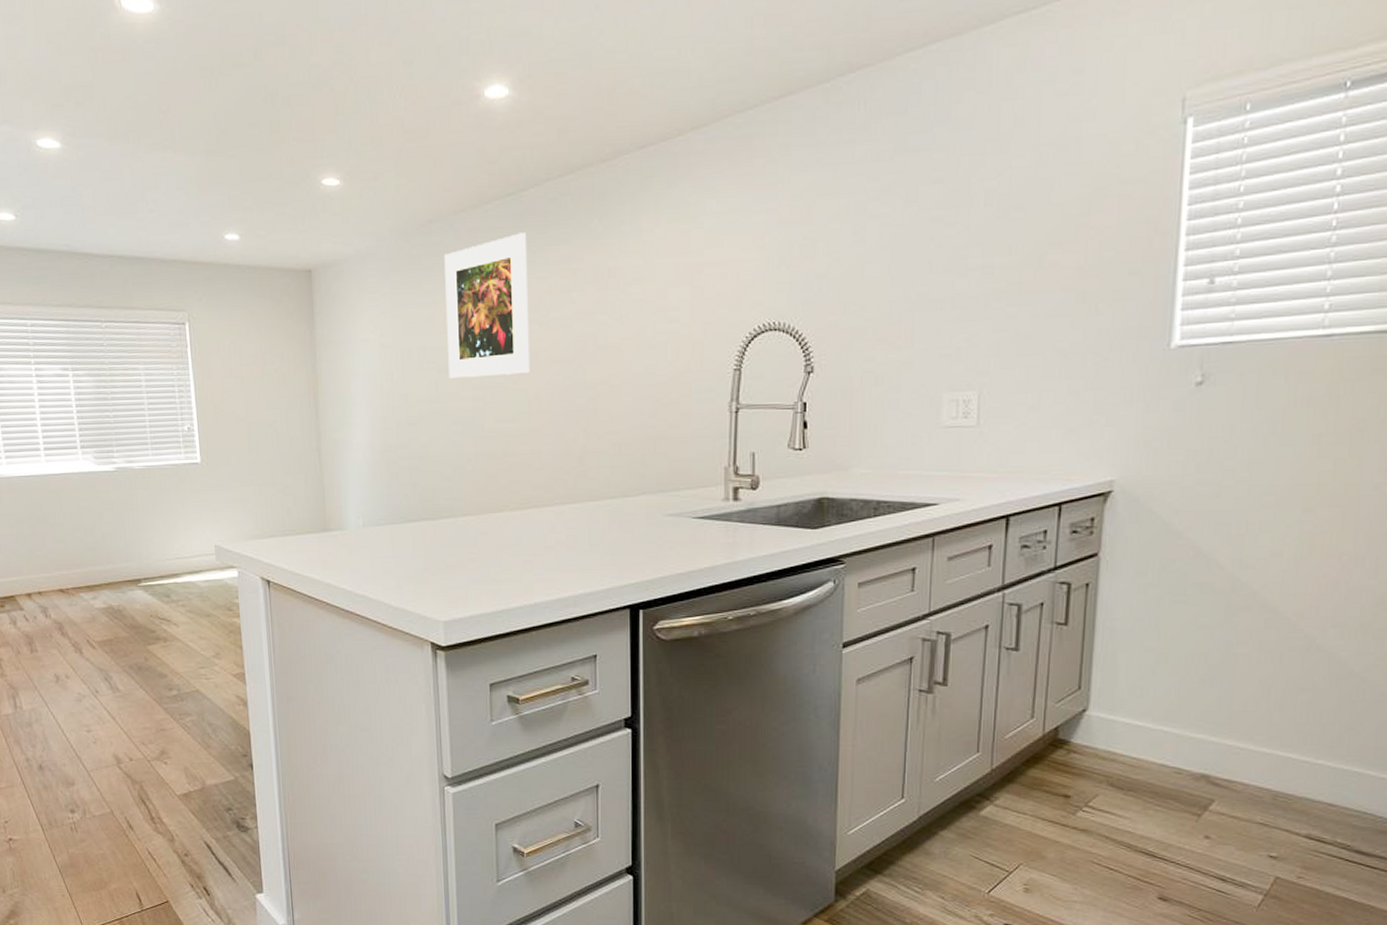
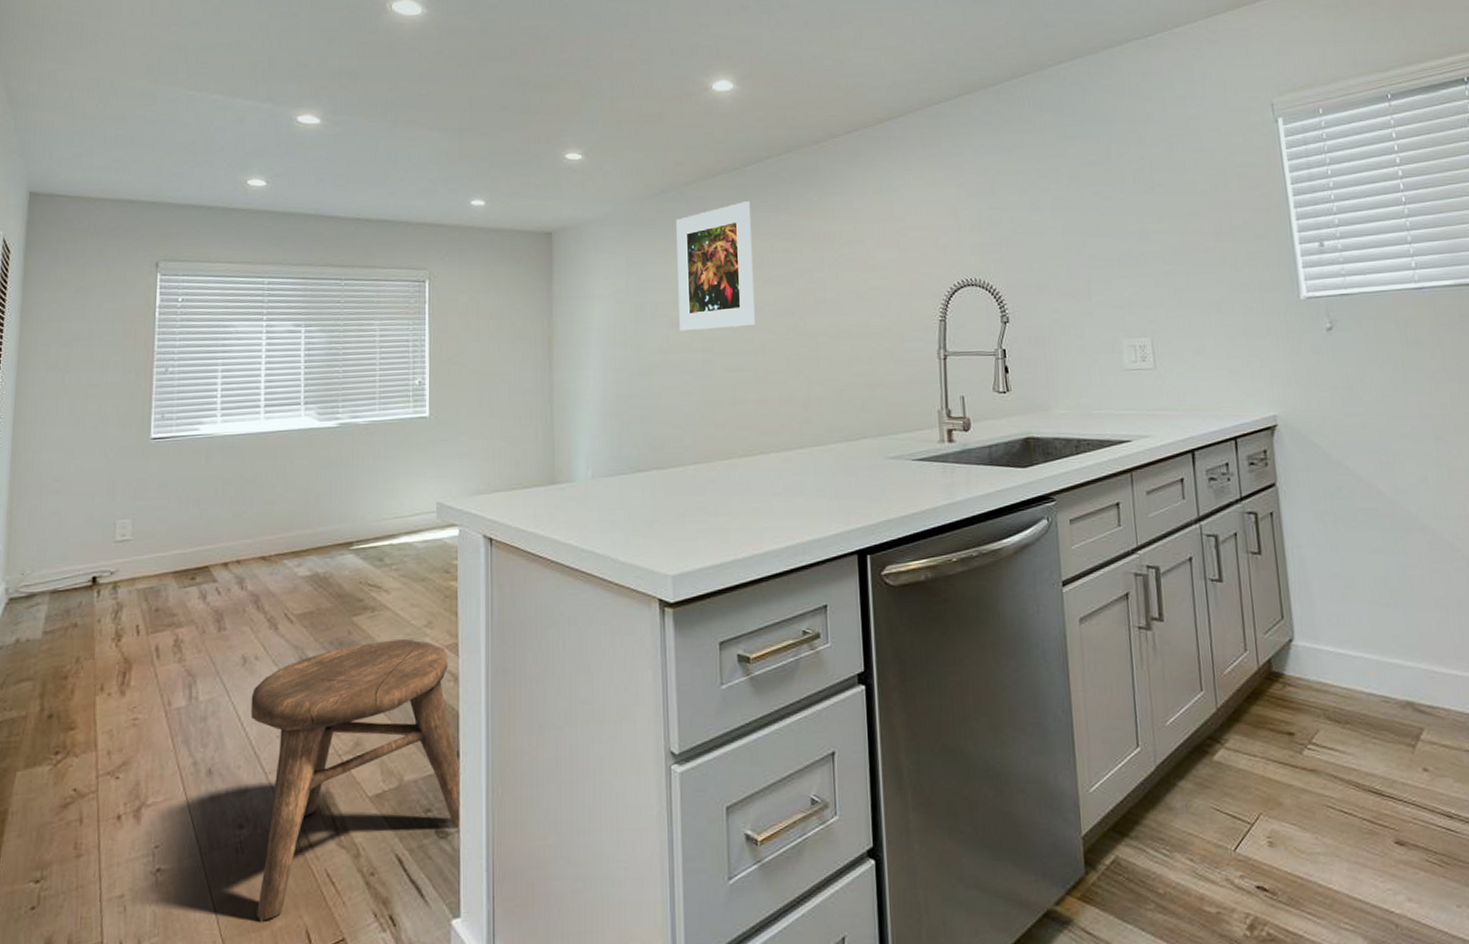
stool: none [67,667,256,883] -> present [250,639,461,922]

